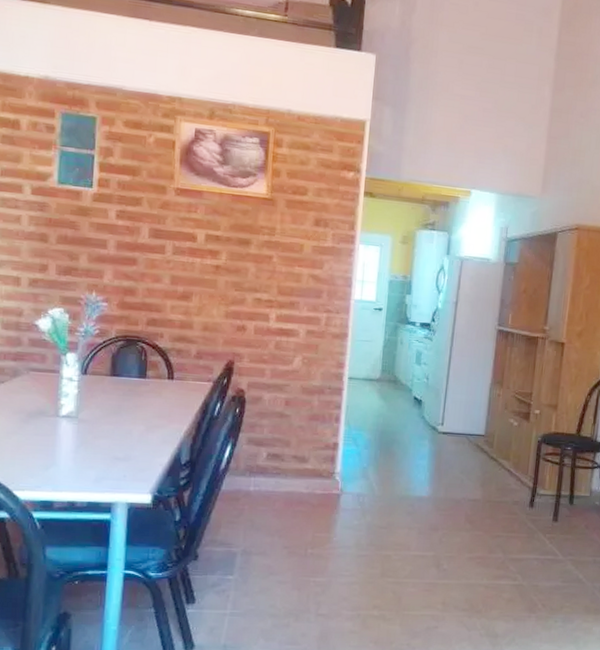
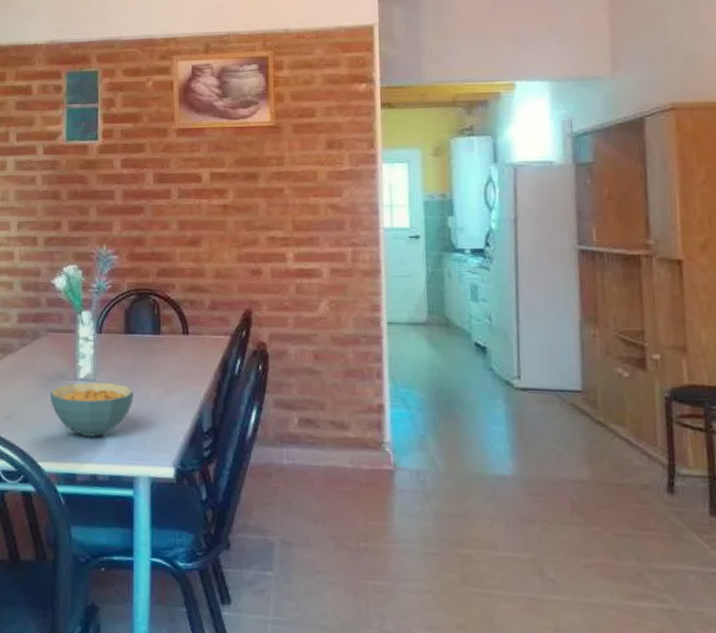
cereal bowl: none [28,419,116,469] -> present [50,382,134,437]

